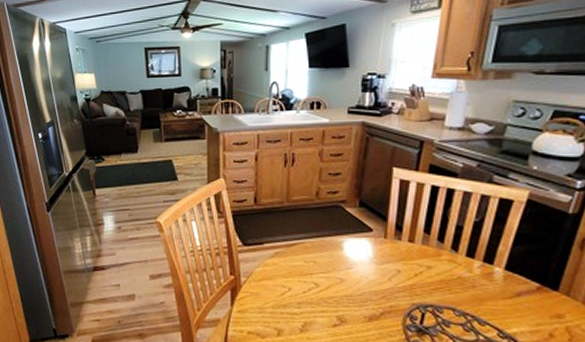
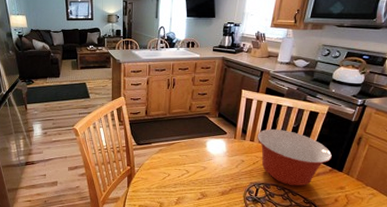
mixing bowl: none [418,225,539,311] -> present [257,129,332,186]

